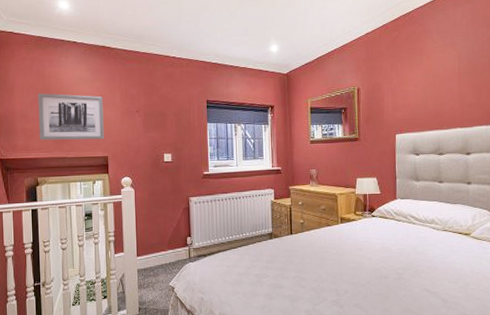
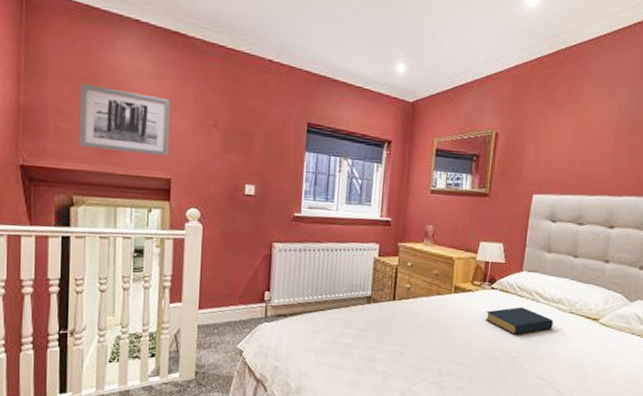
hardback book: none [370,229,430,254] -> present [485,307,554,335]

